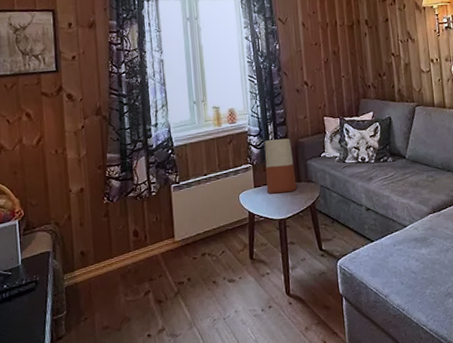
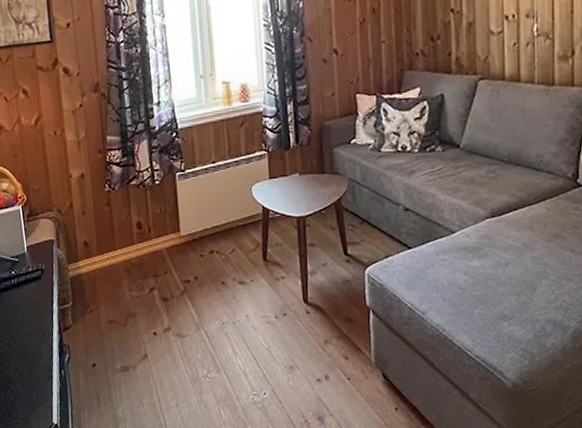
vase: present [264,138,296,194] -> none [282,120,319,187]

